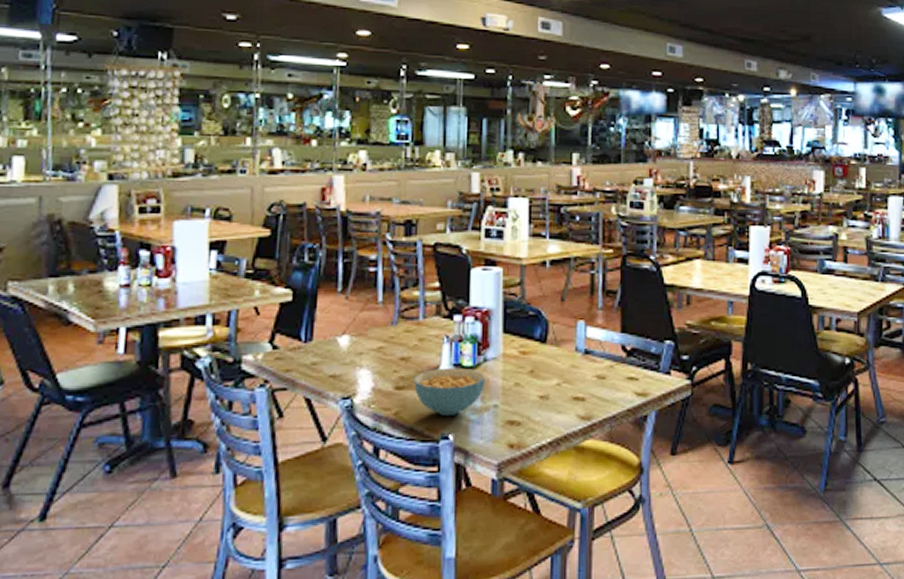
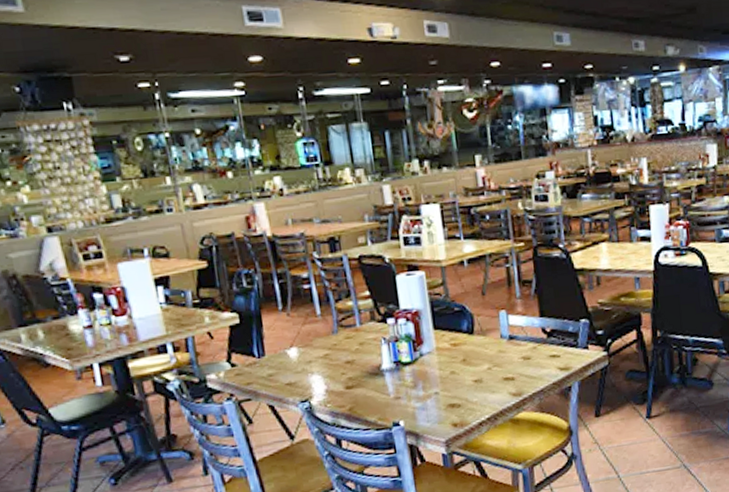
cereal bowl: present [414,367,486,415] -> none [361,364,425,407]

